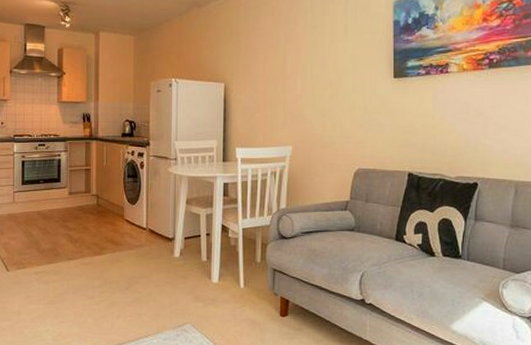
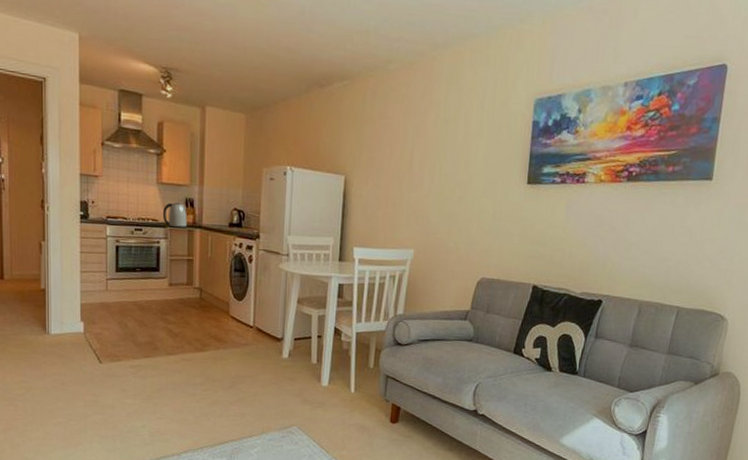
kettle: none [63,118,84,142] -> present [162,202,187,229]

